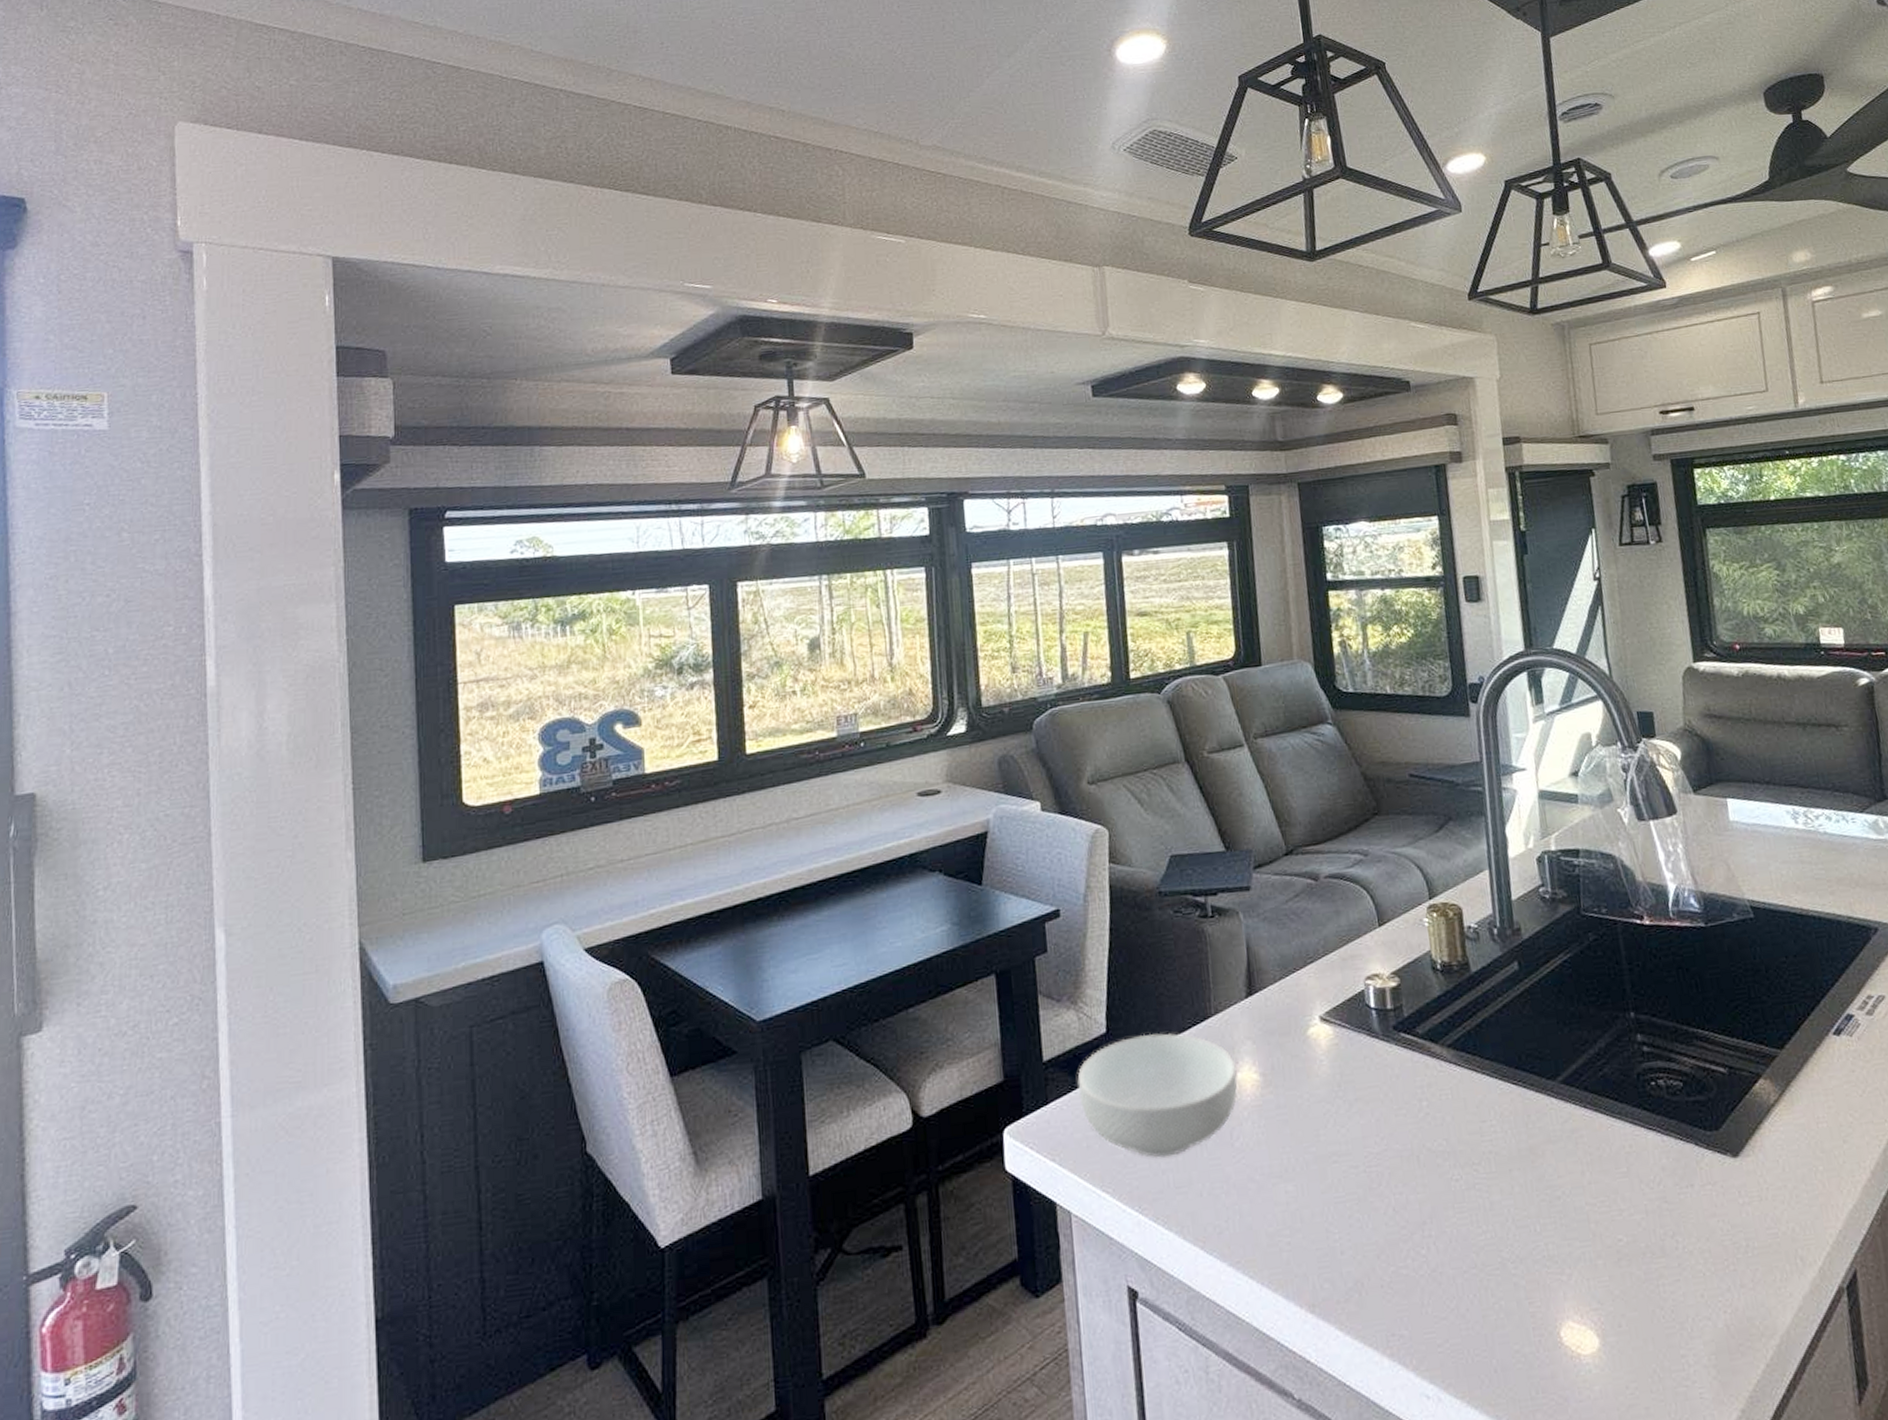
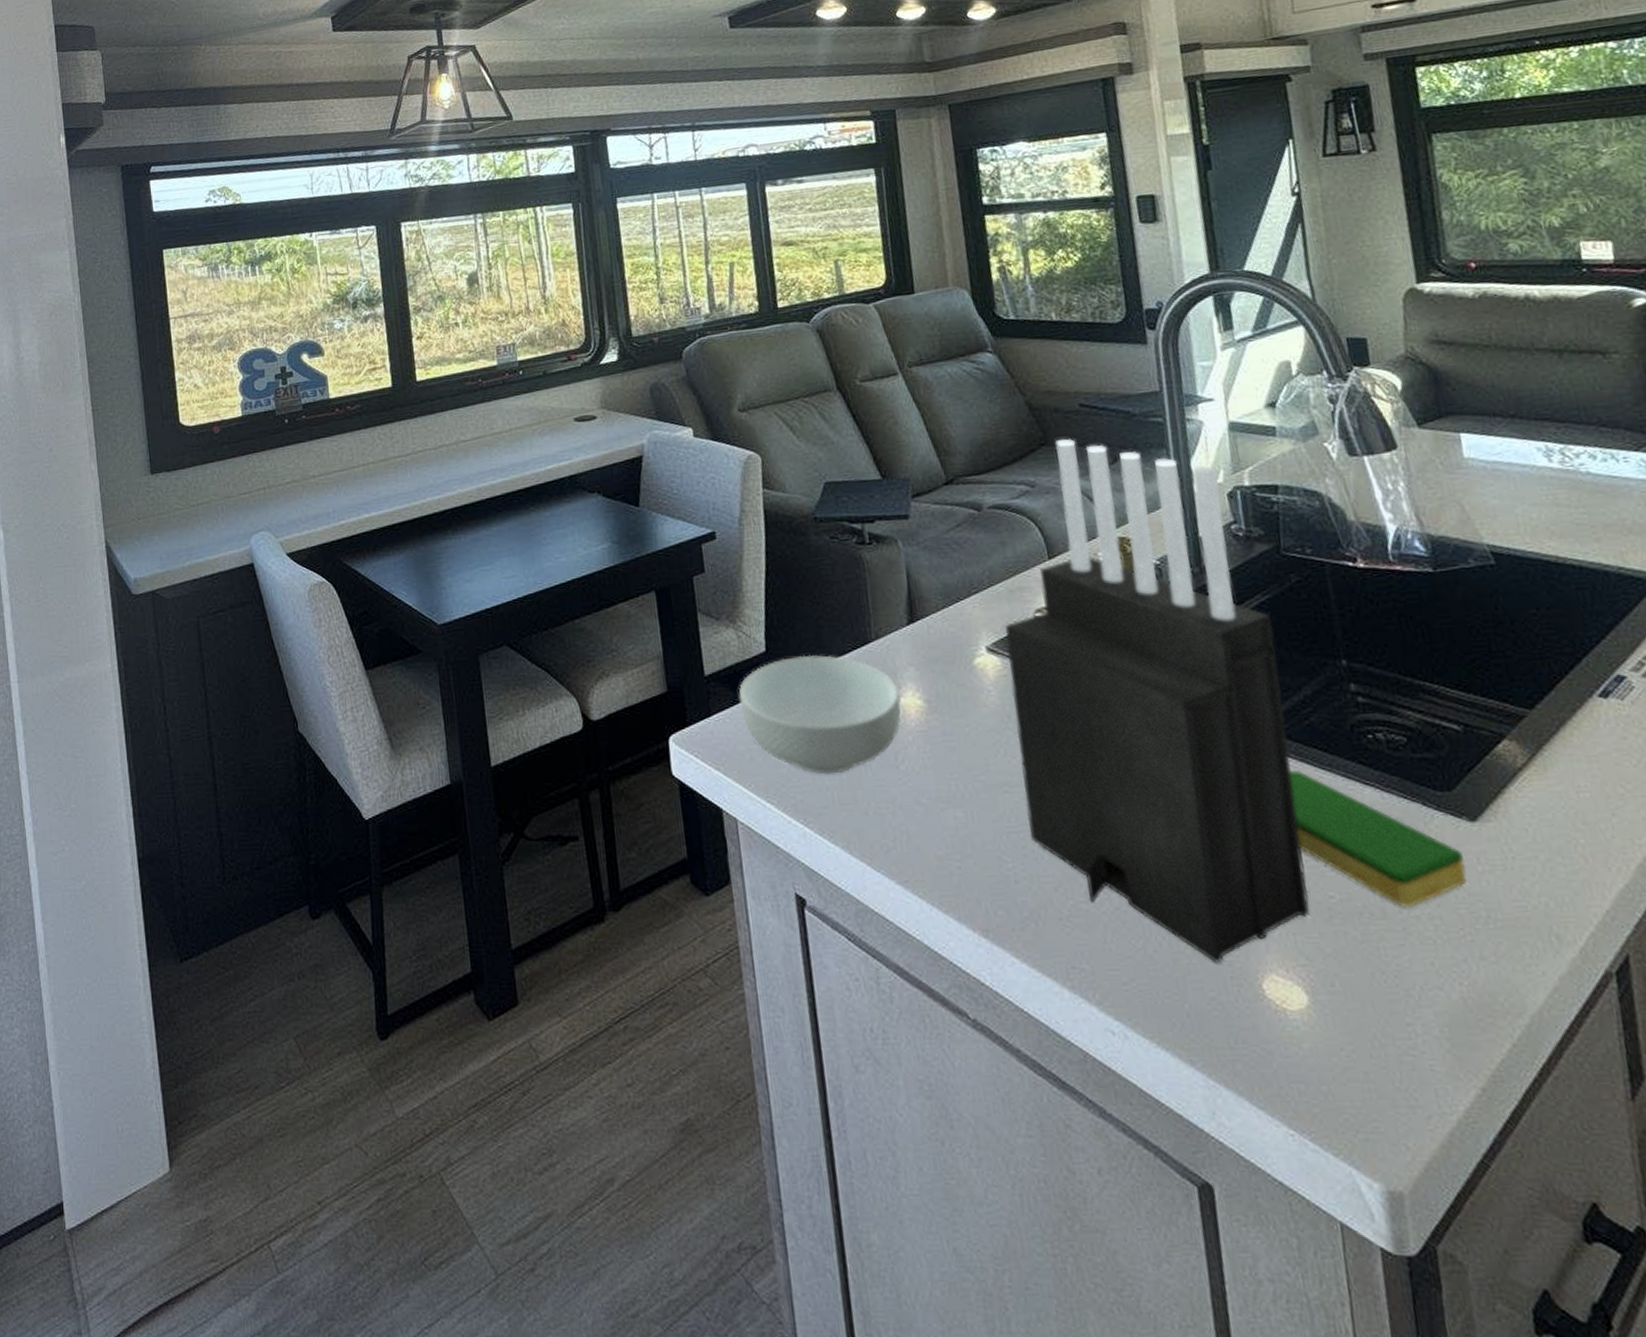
knife block: none [1337,808,1602,1316] -> present [1005,439,1310,964]
dish sponge: none [1585,1121,1730,1245] -> present [1289,771,1467,909]

